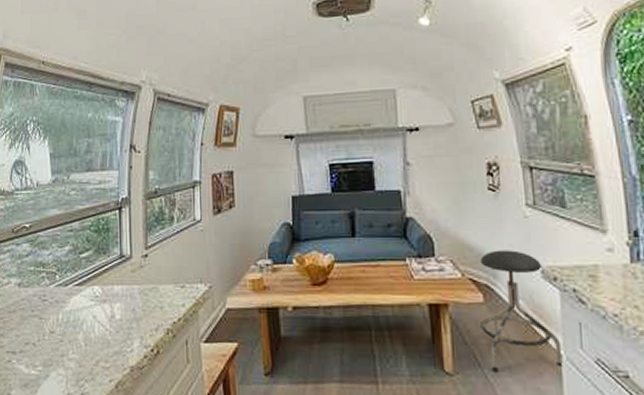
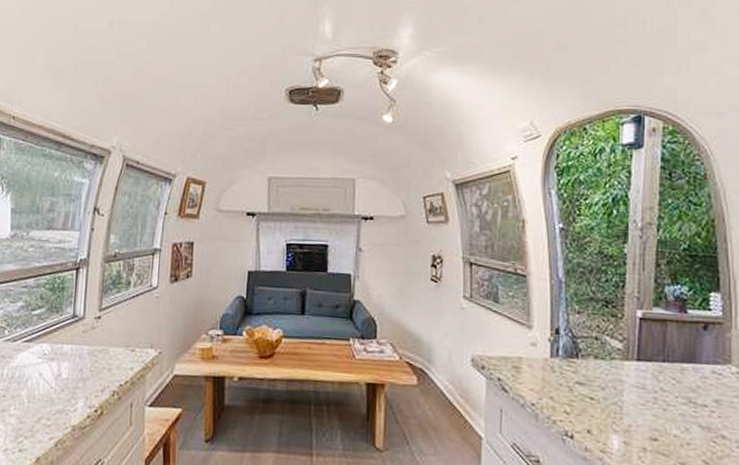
stool: present [480,250,563,372] -> none [412,337,483,451]

